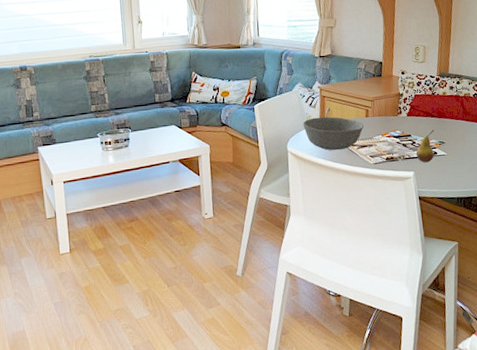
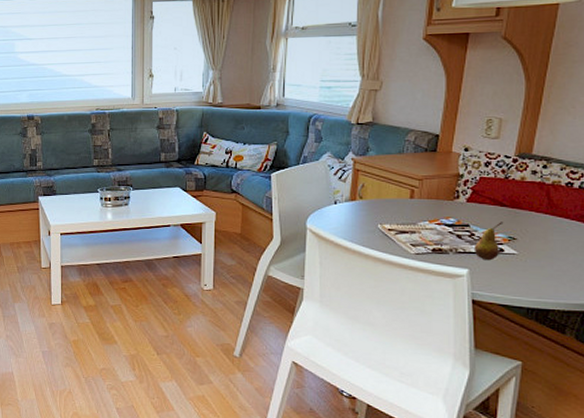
bowl: present [303,116,364,150] -> none [328,193,407,233]

